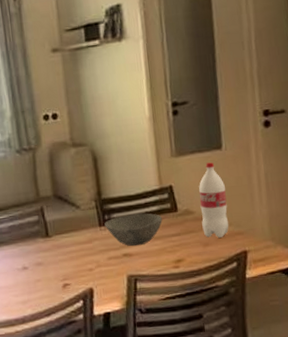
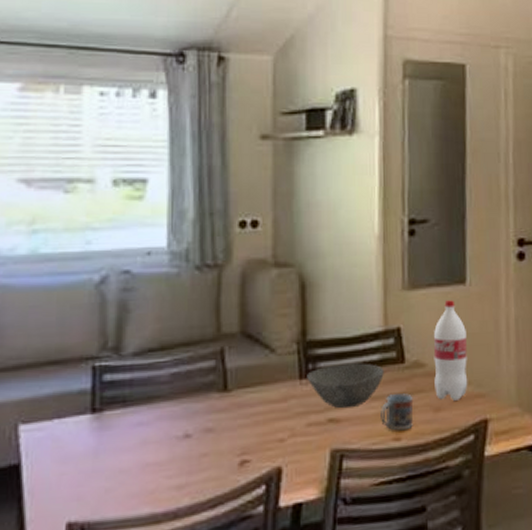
cup: none [162,234,188,261] -> present [380,393,414,431]

